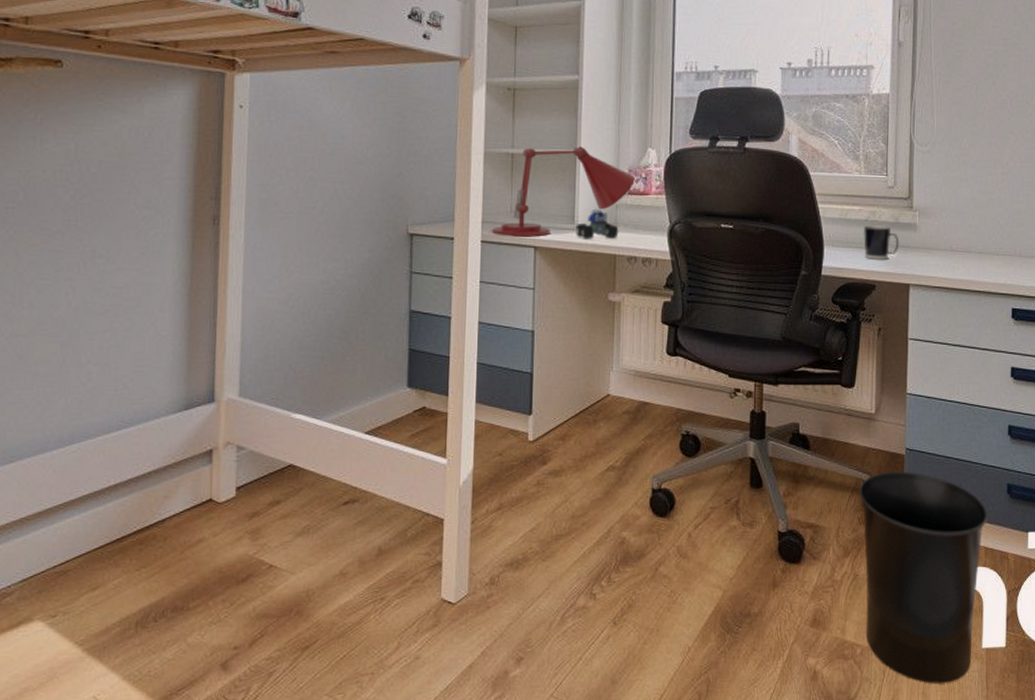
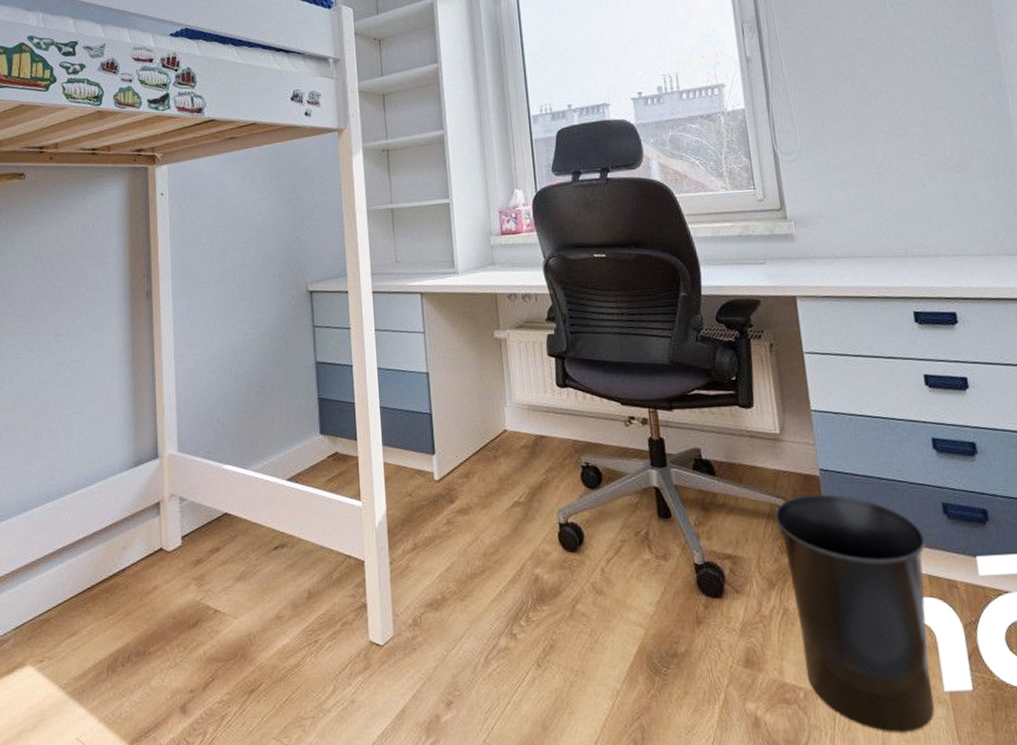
desk lamp: present [488,146,635,237] -> none [377,195,506,286]
toy car: present [575,208,619,240] -> none [456,251,497,282]
mug: present [863,225,900,261] -> none [738,239,779,275]

